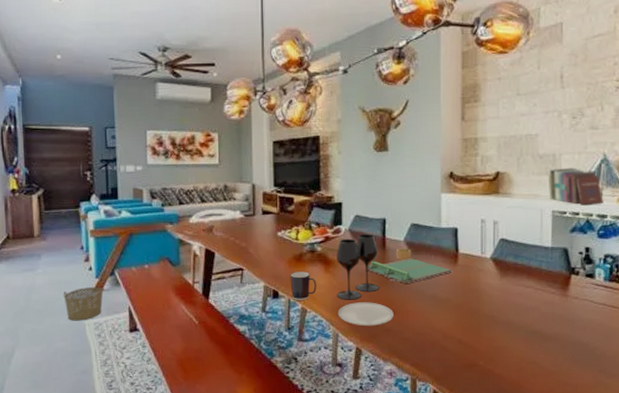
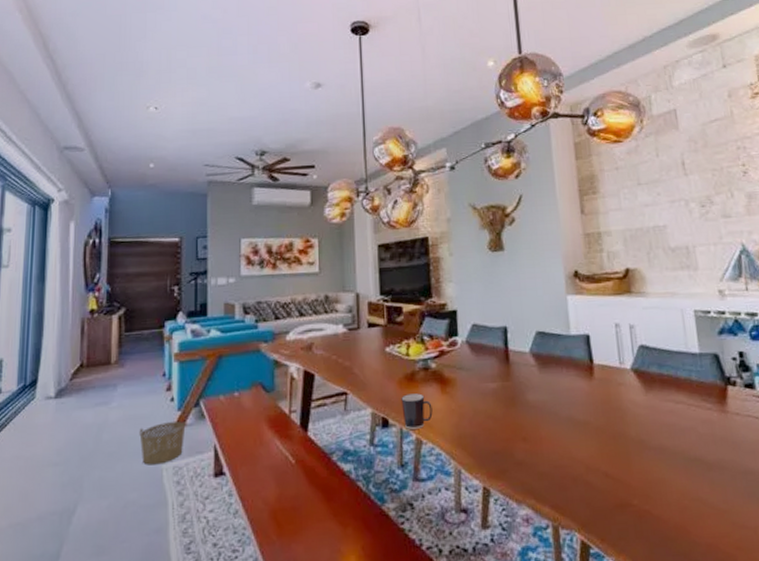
wine glass: present [336,234,379,300] -> none [453,346,505,427]
plate: present [337,302,394,327] -> none [458,428,525,460]
placemat: present [367,248,453,288] -> none [489,360,589,410]
books: present [548,167,603,206] -> none [683,260,751,303]

